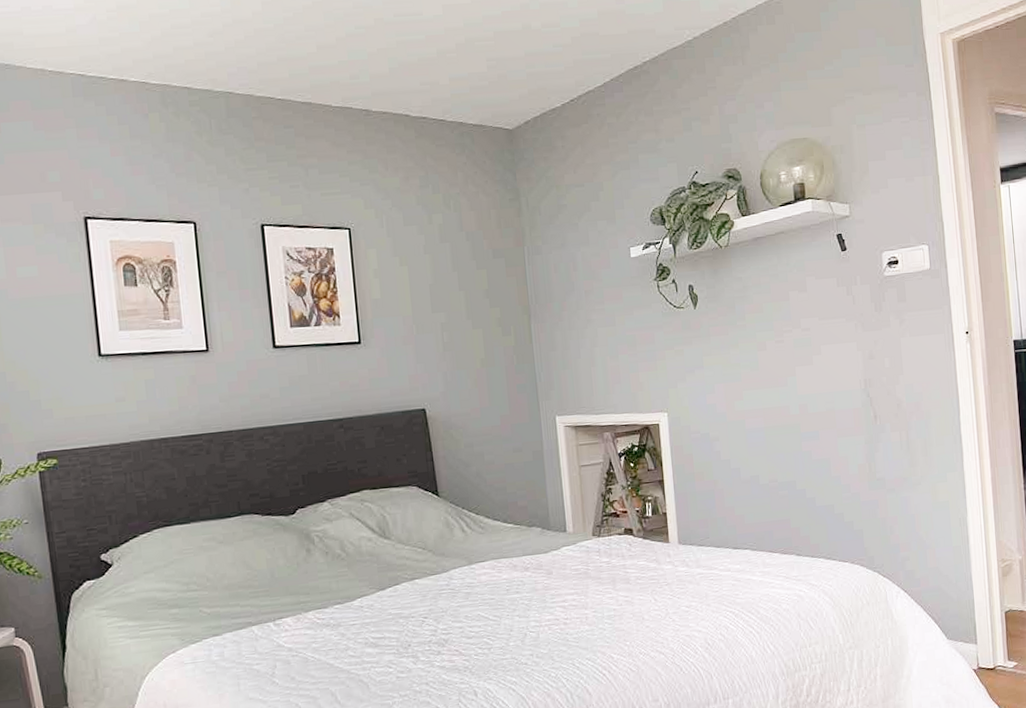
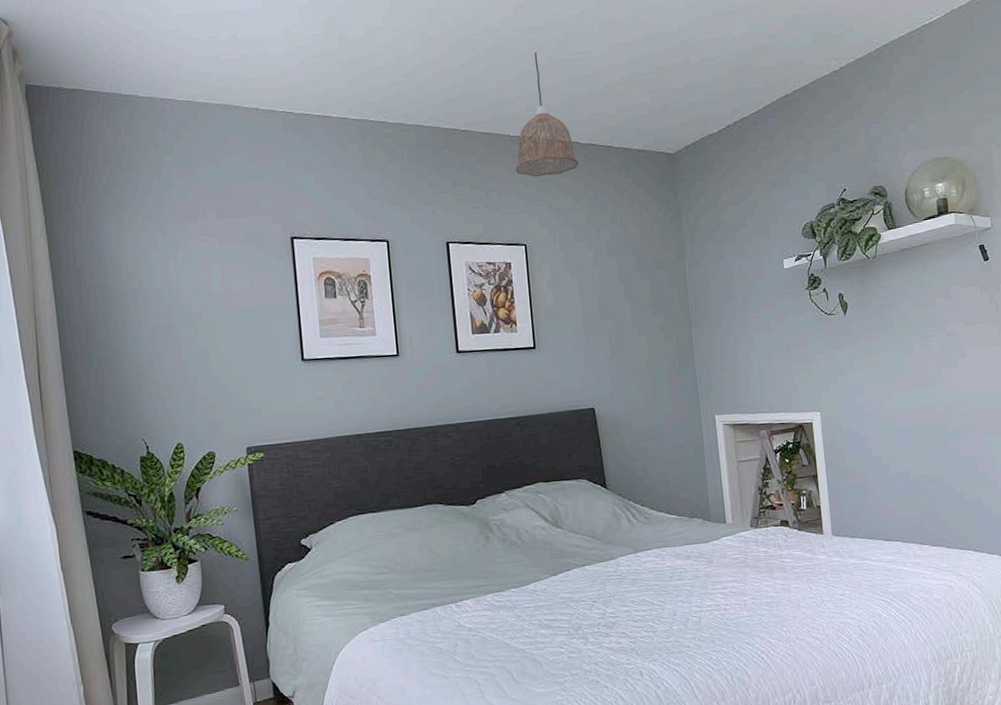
pendant lamp: none [338,12,408,153] -> present [516,51,578,177]

